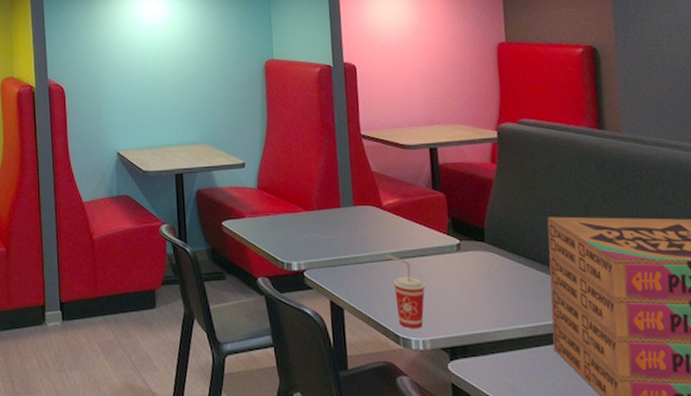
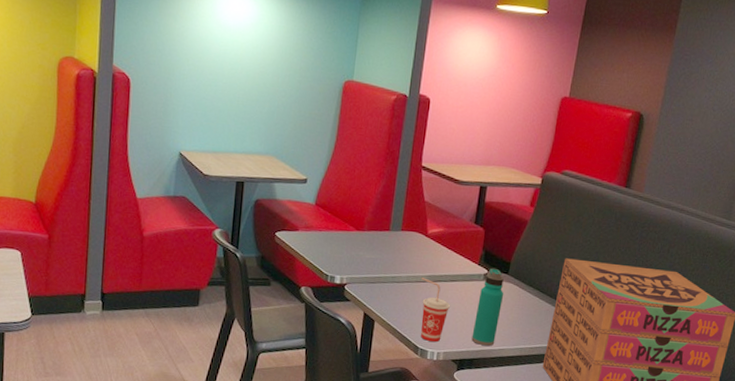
water bottle: none [456,236,488,328] -> present [471,268,504,346]

